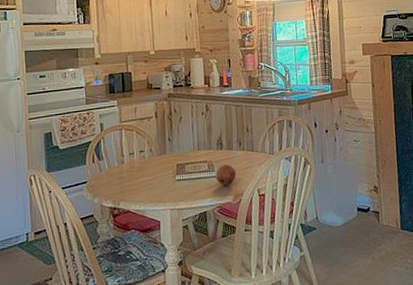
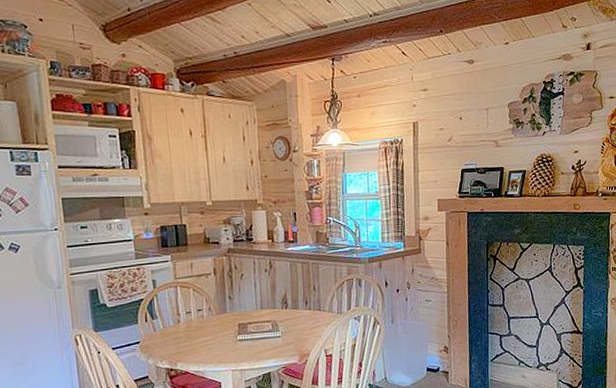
fruit: present [215,164,237,186] -> none [280,324,303,347]

